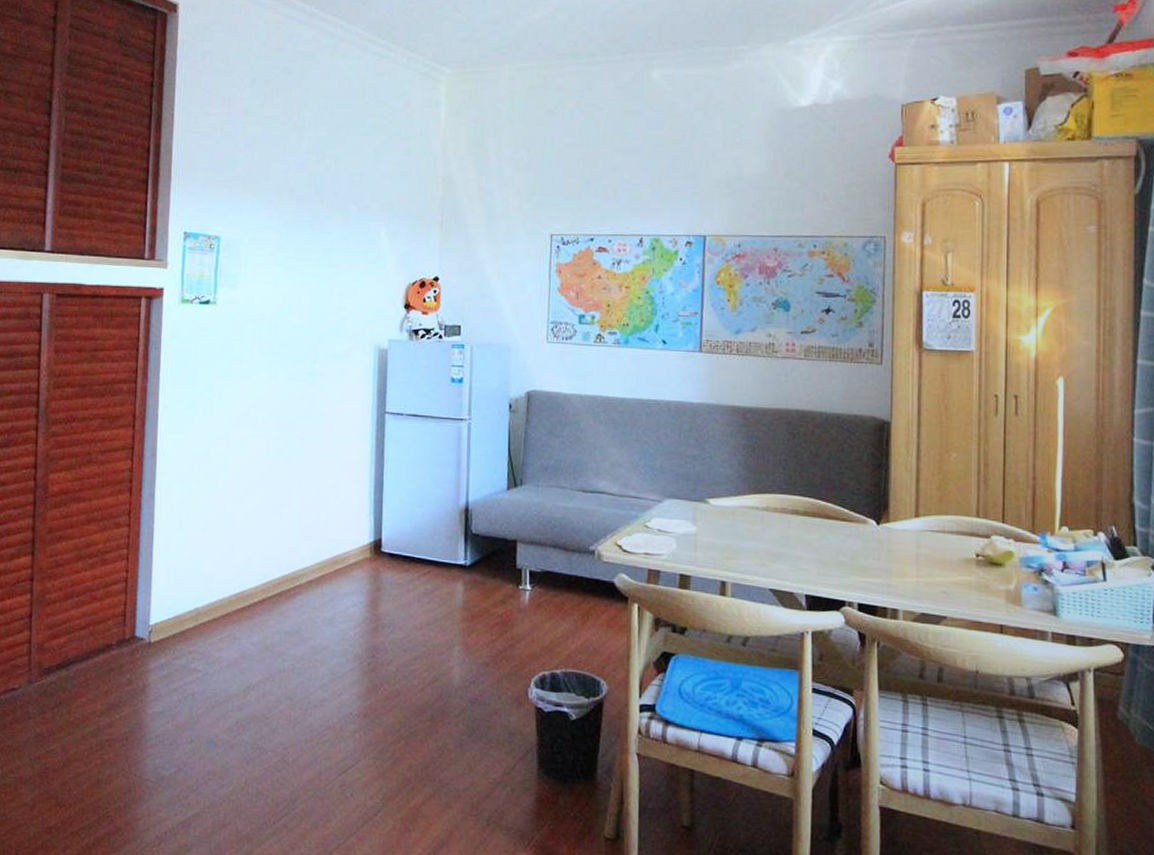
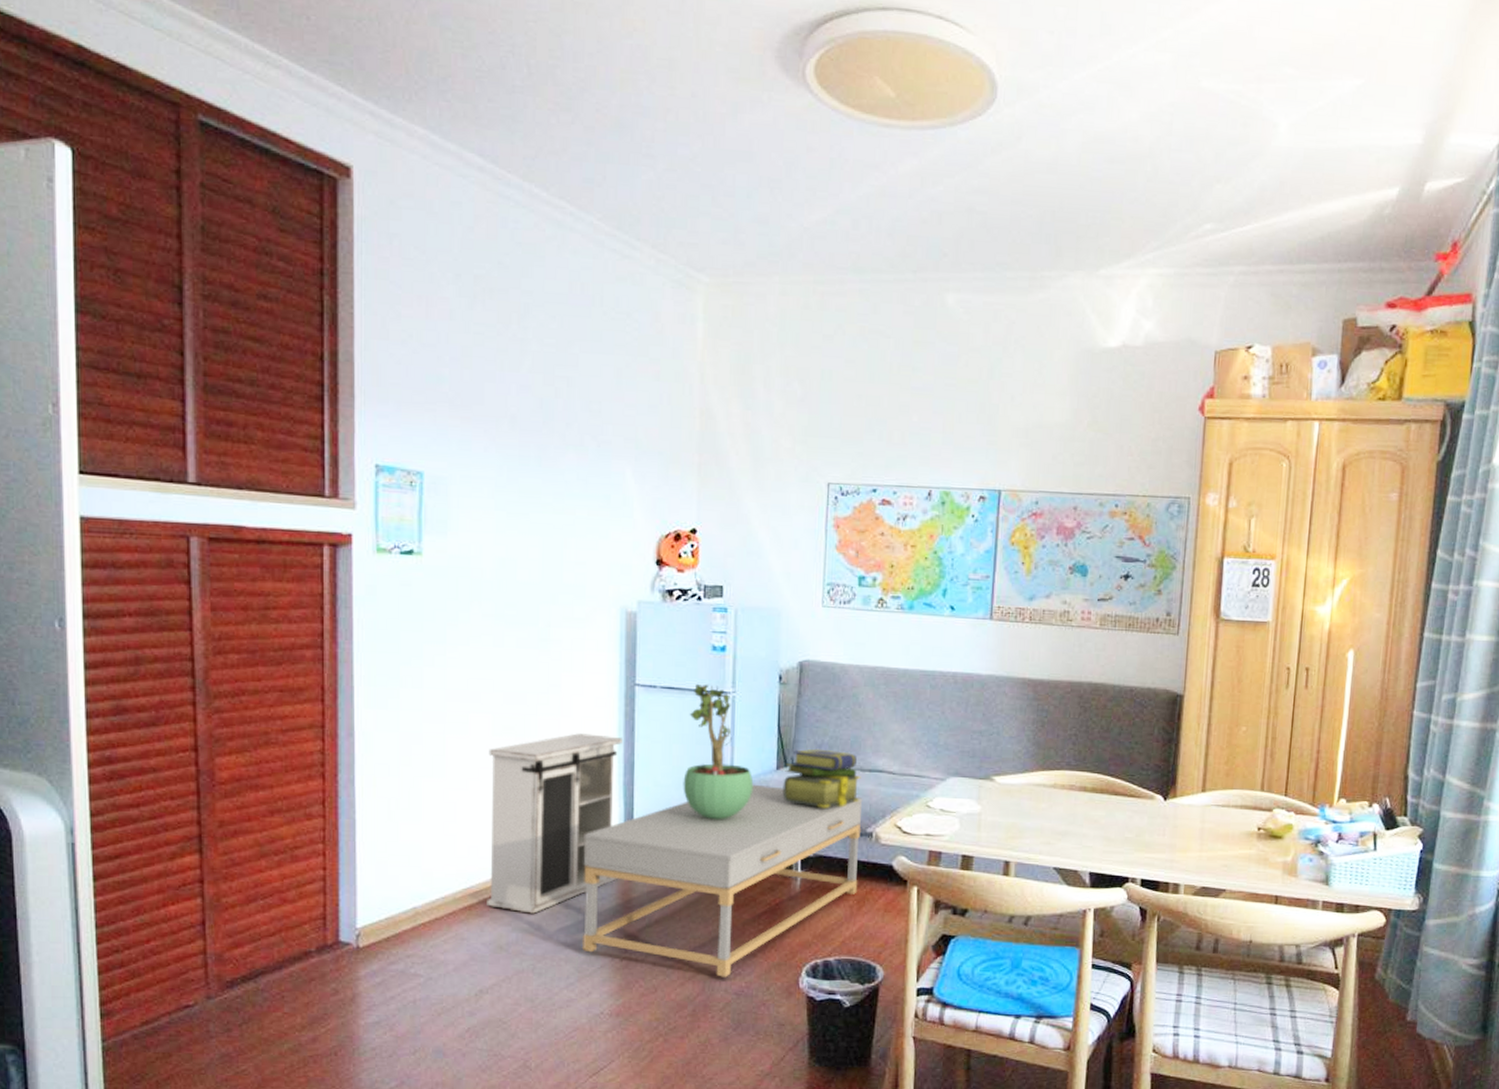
cabinet: none [256,455,374,618] -> present [487,733,622,914]
coffee table: none [335,503,586,685] -> present [581,784,863,977]
potted plant: none [425,411,487,535] -> present [683,683,754,819]
stack of books: none [512,471,584,527] -> present [782,749,861,808]

